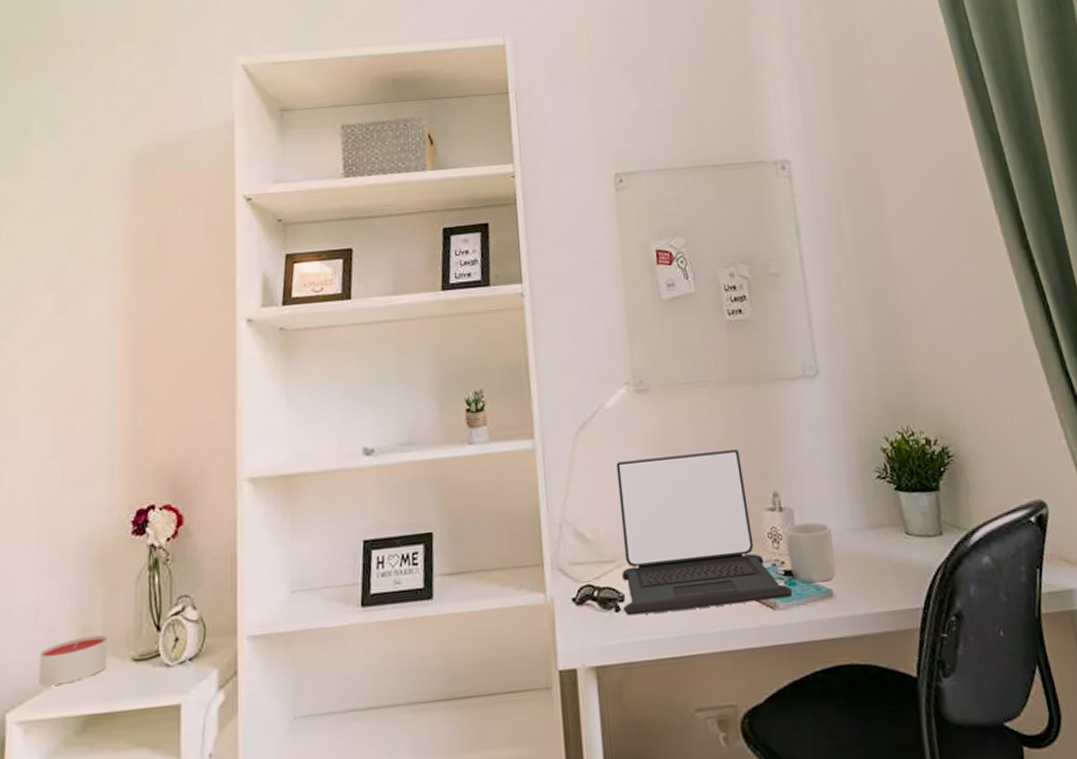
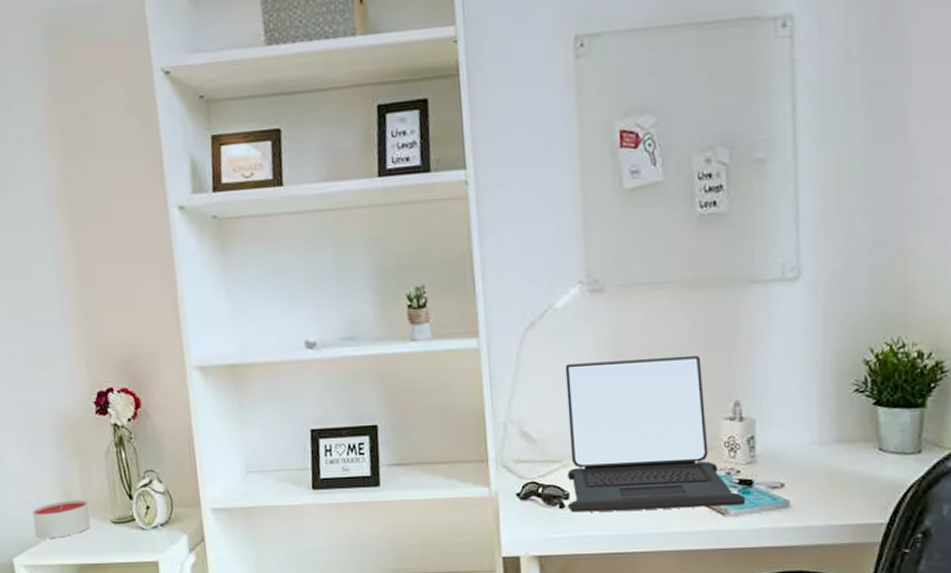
mug: present [784,522,836,583] -> none [742,433,796,493]

